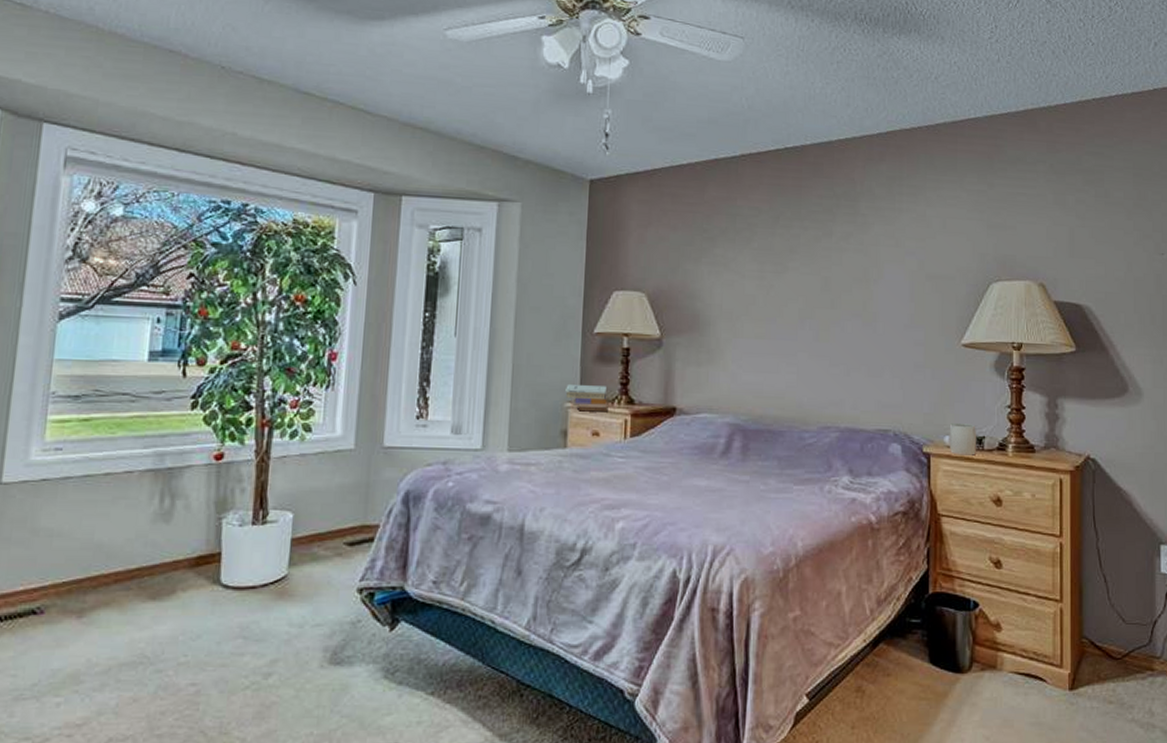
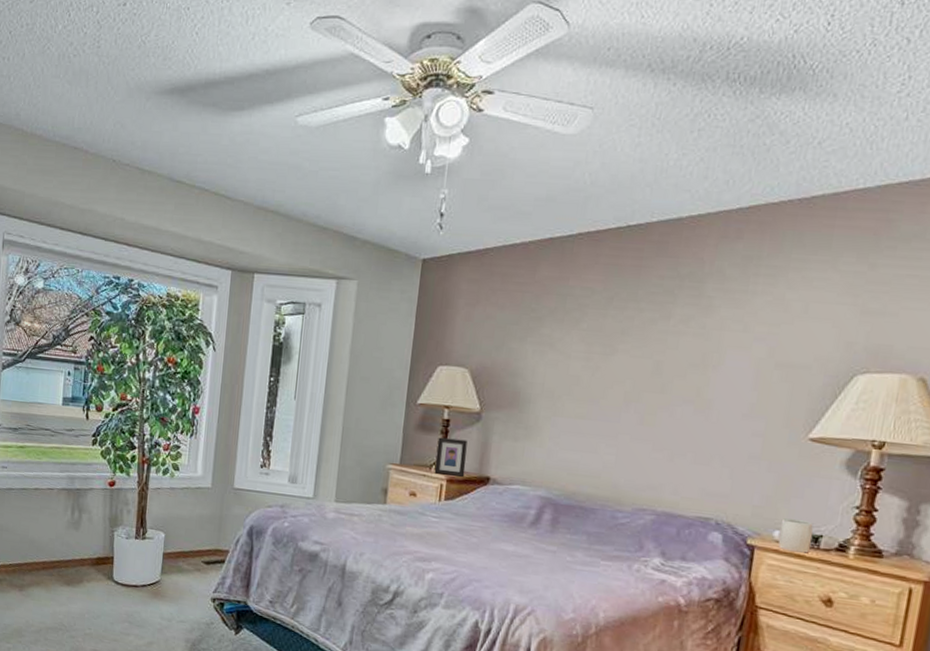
books: present [565,383,608,412] -> none [388,447,427,476]
picture frame: none [617,368,650,410] -> present [434,437,468,477]

